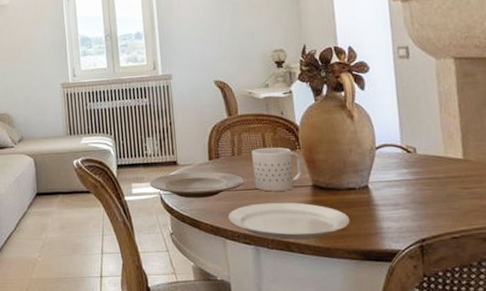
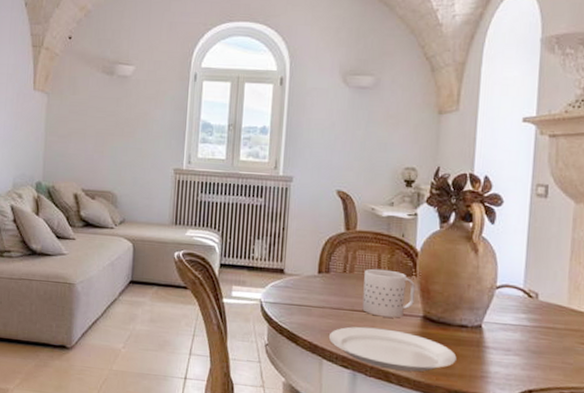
plate: present [149,171,246,198] -> none [251,281,353,313]

